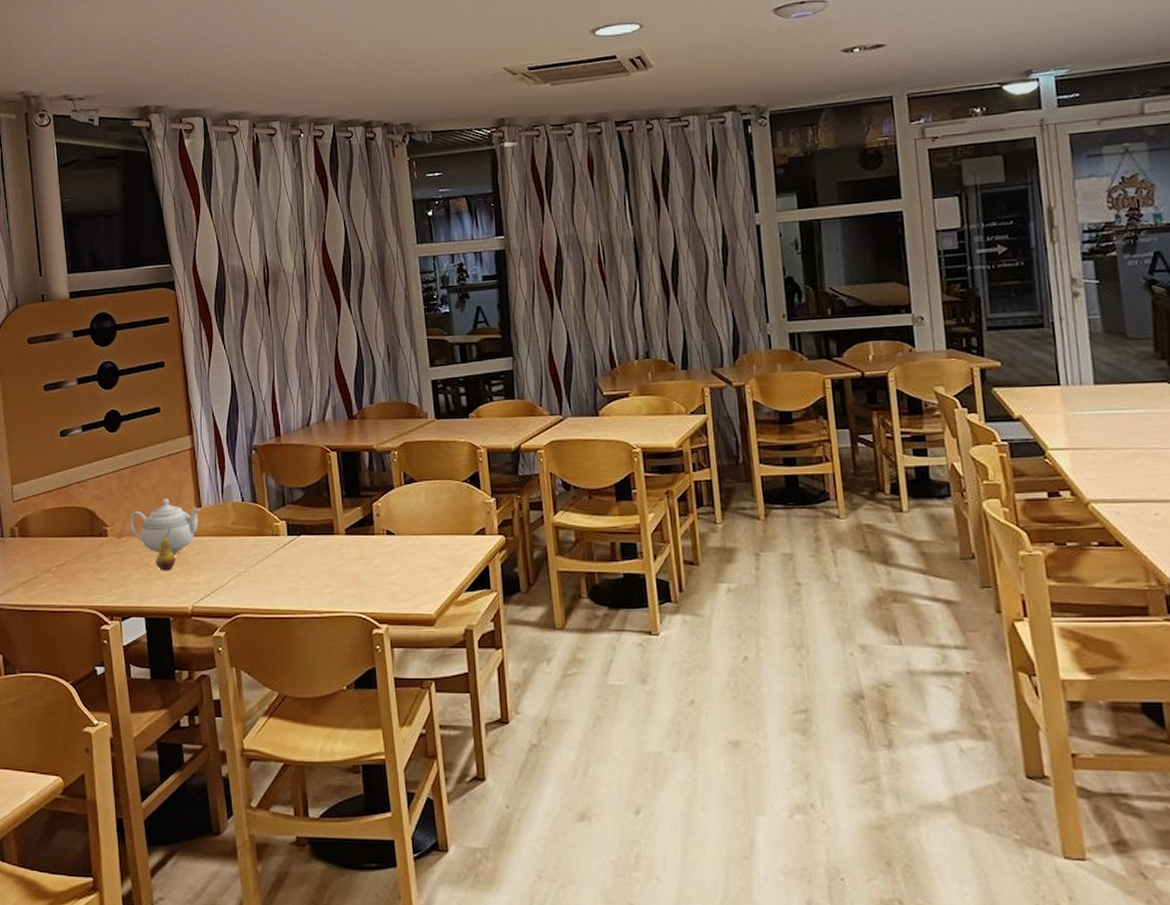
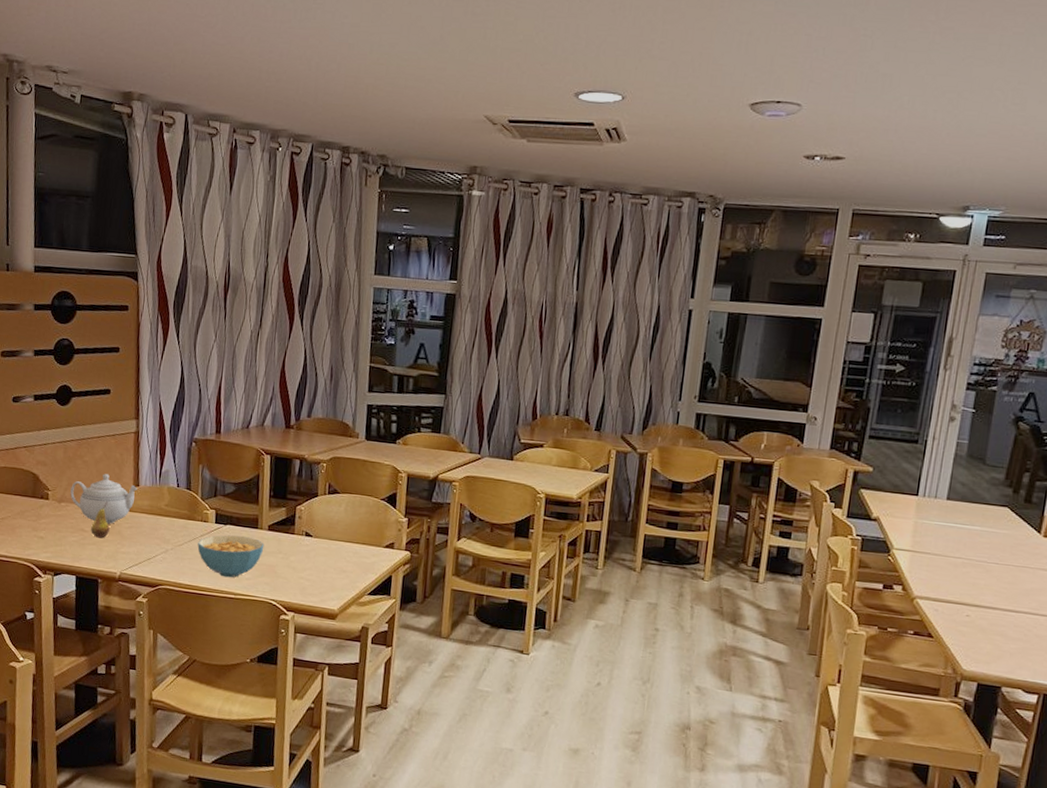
cereal bowl: none [272,545,344,595] -> present [197,535,265,578]

